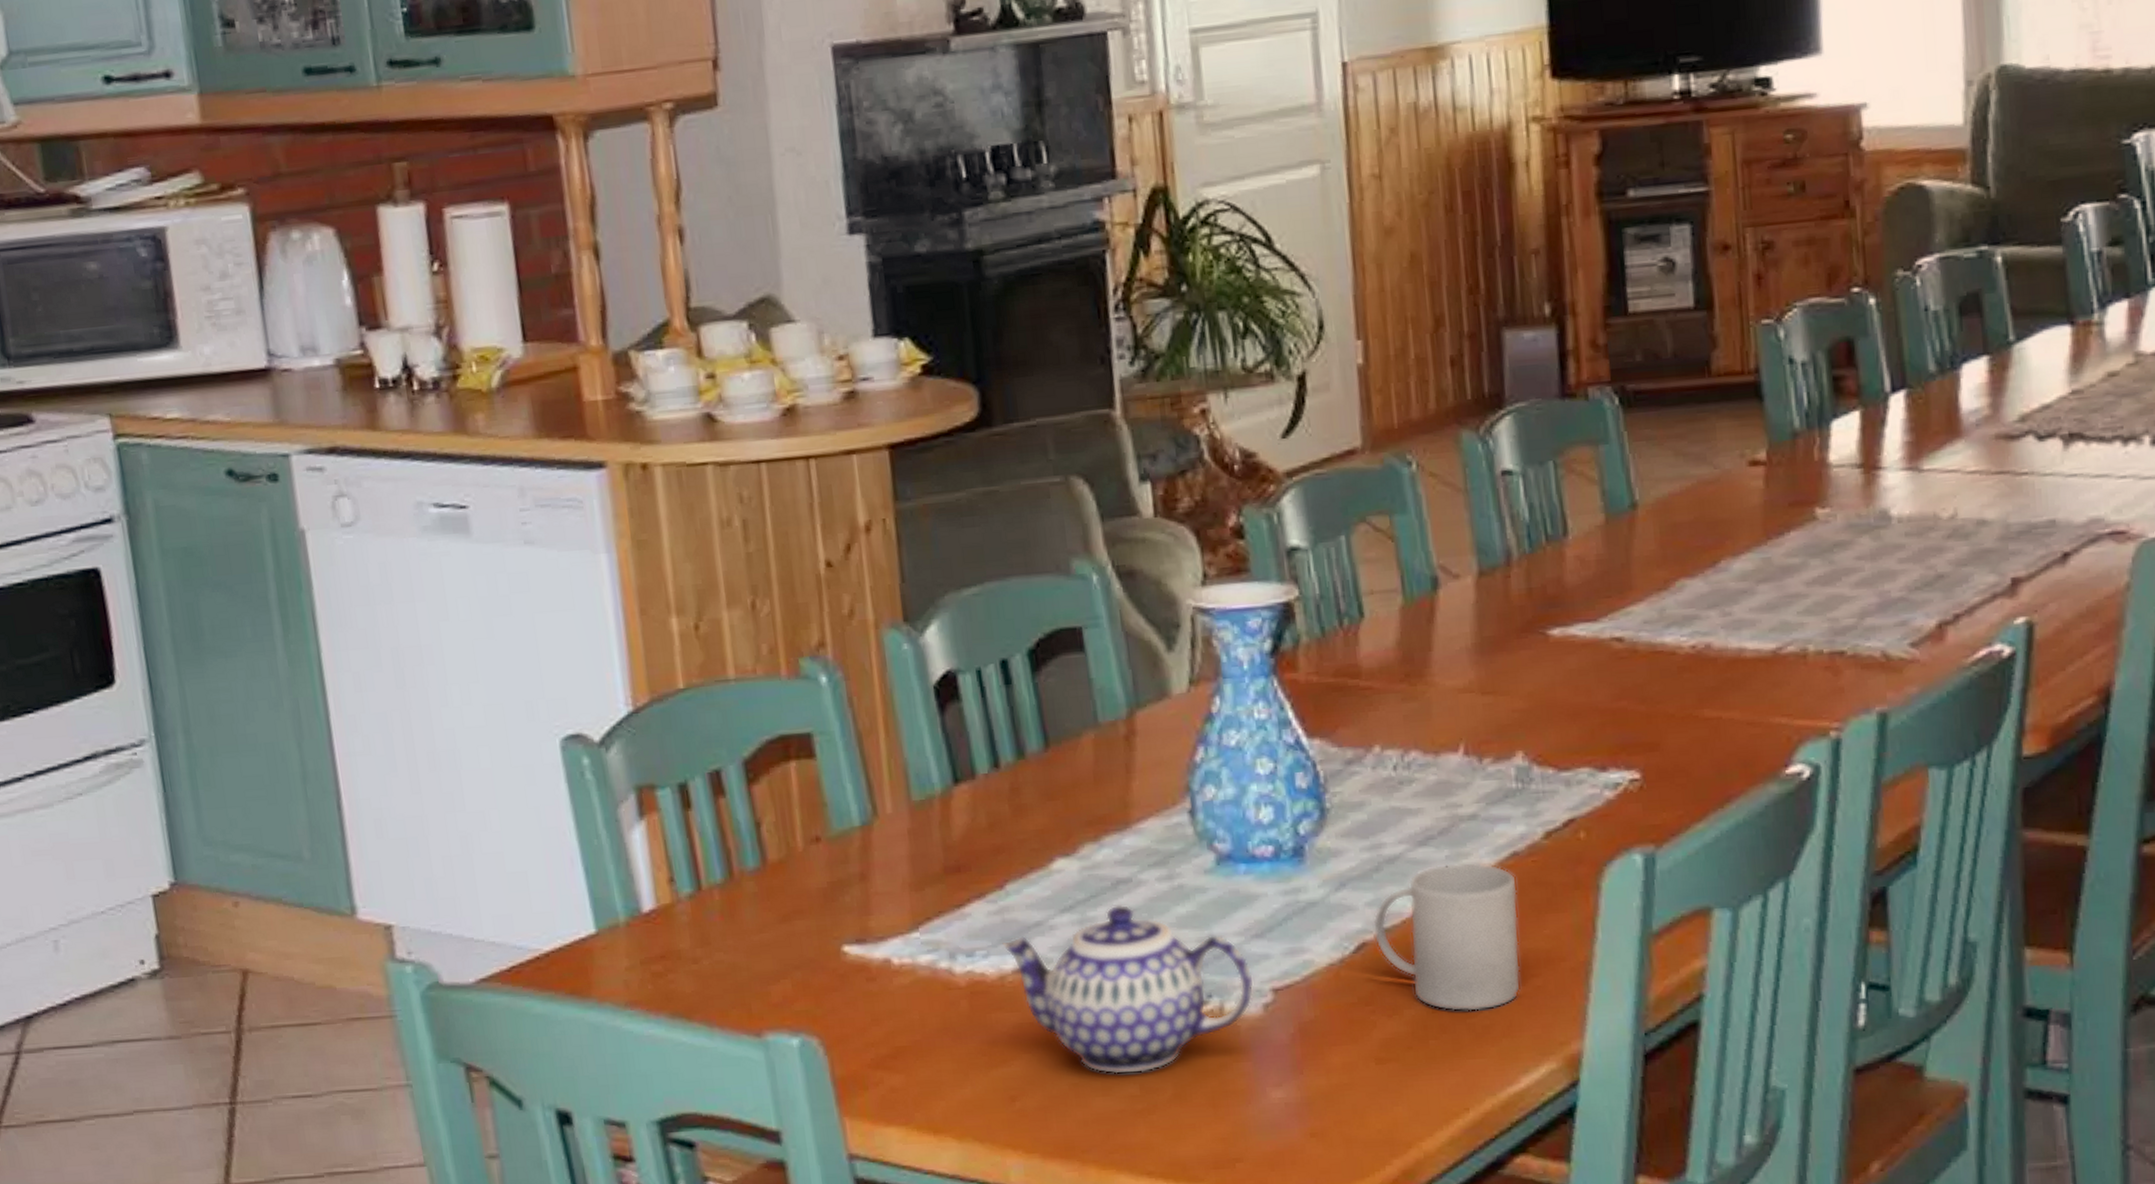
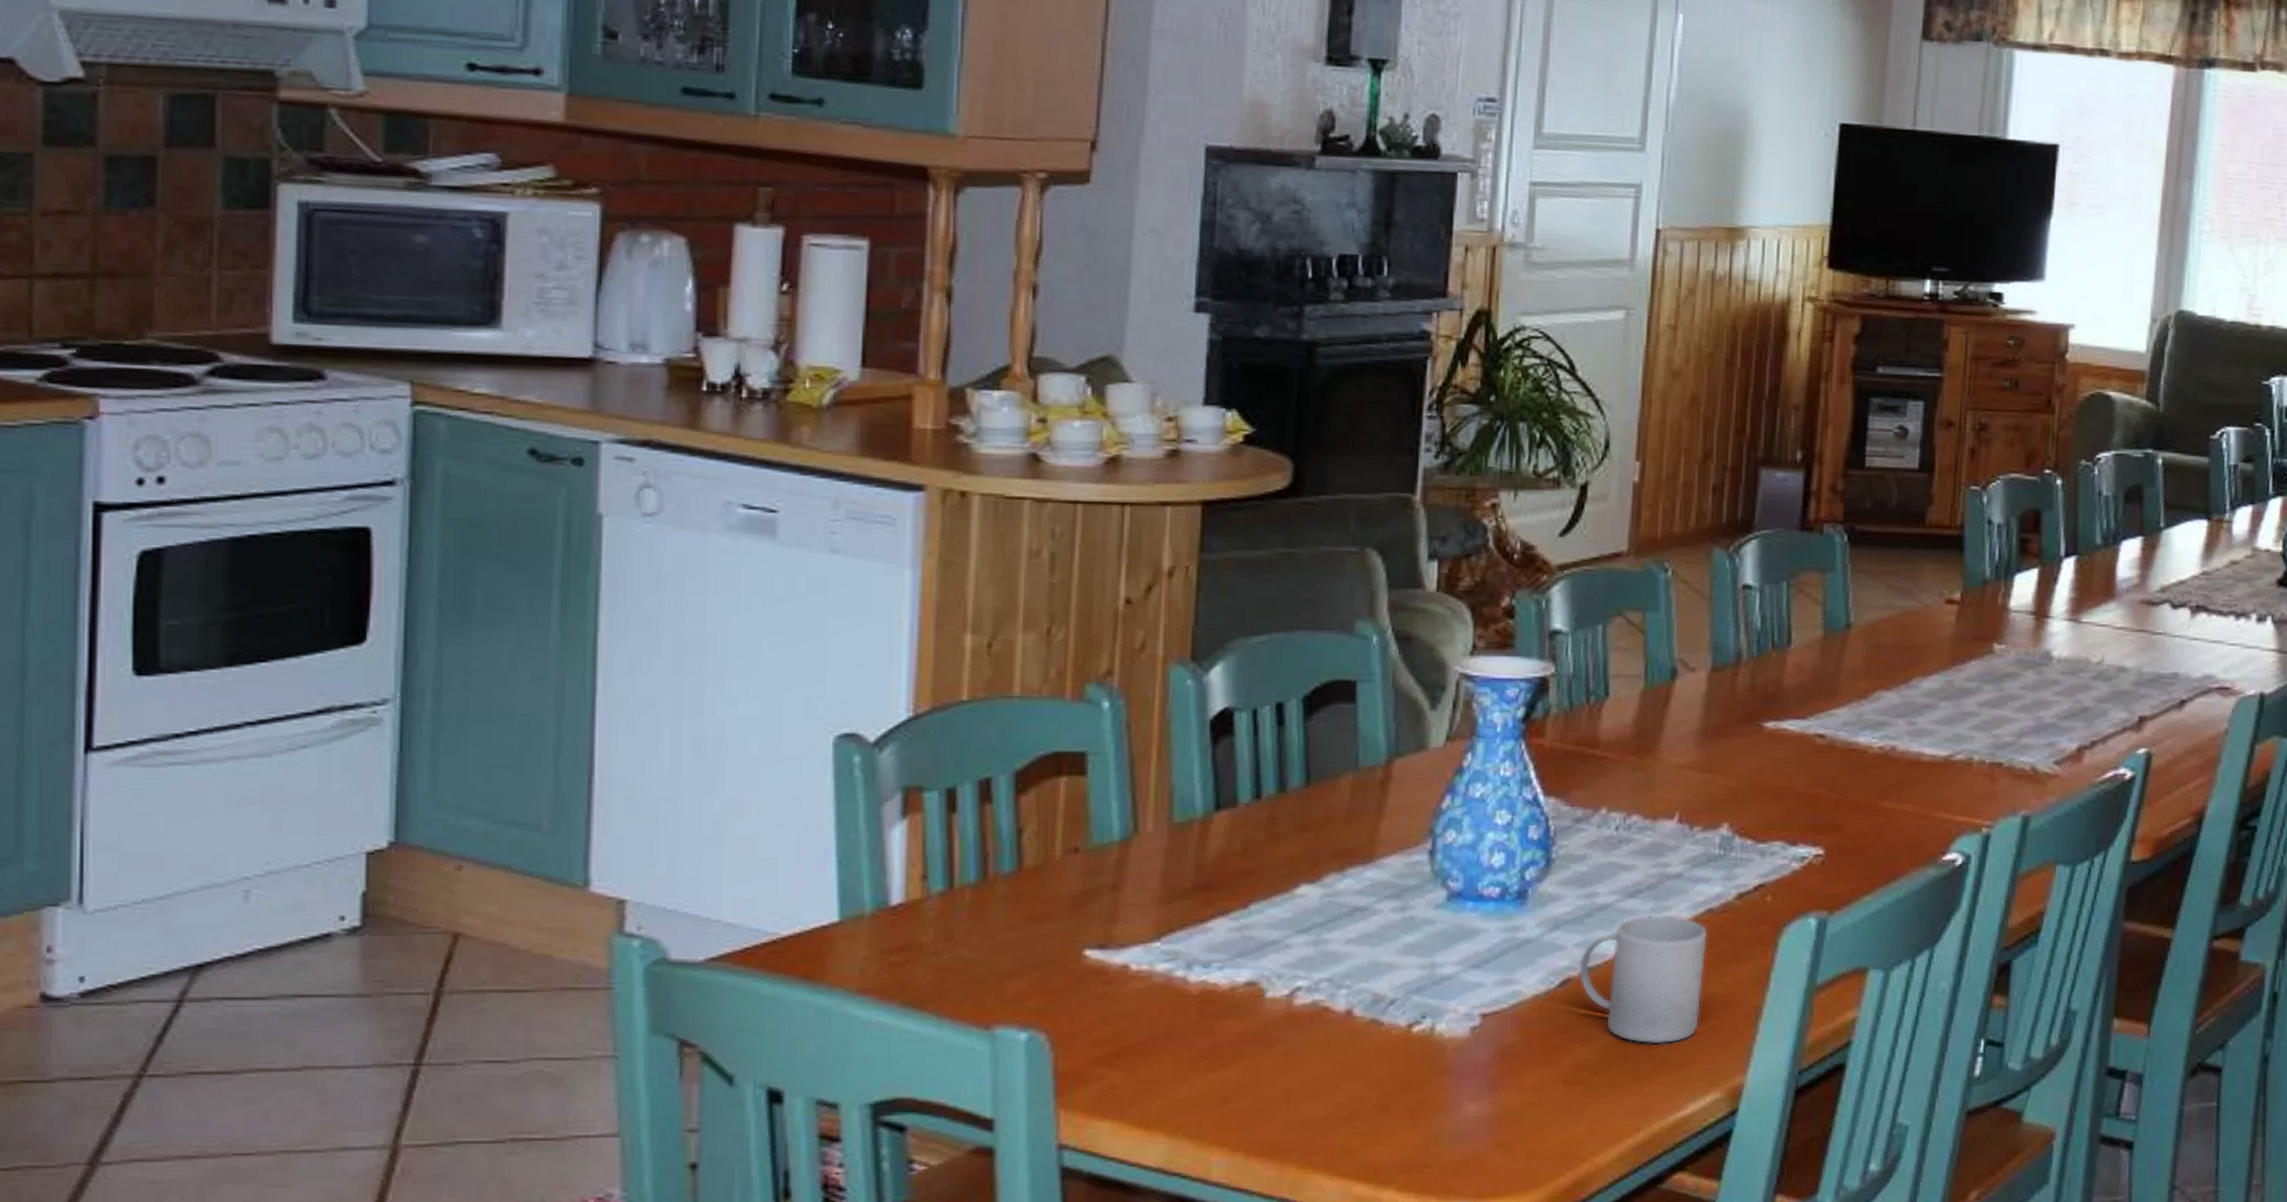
teapot: present [1002,904,1254,1075] -> none [1238,930,1465,1083]

